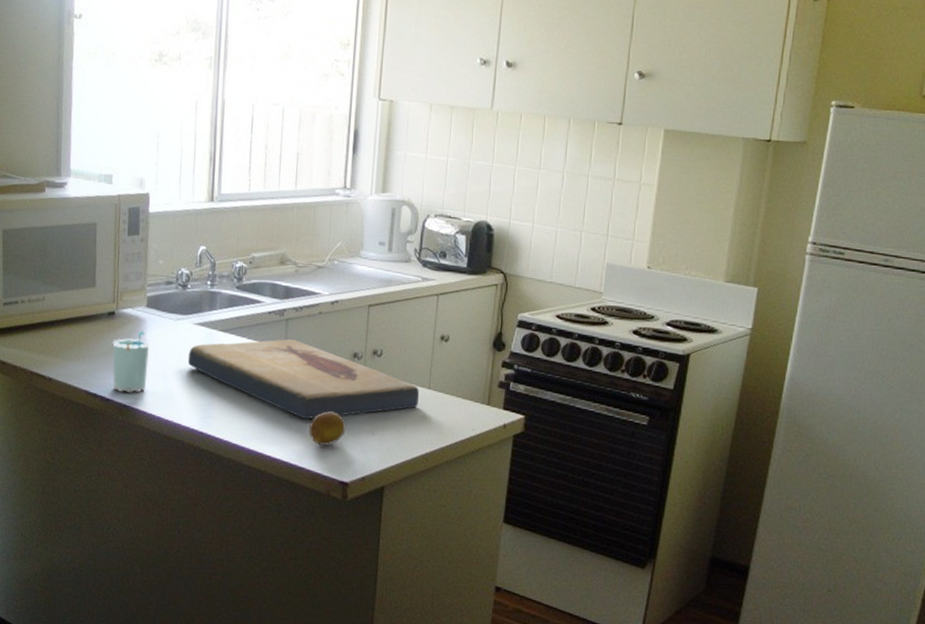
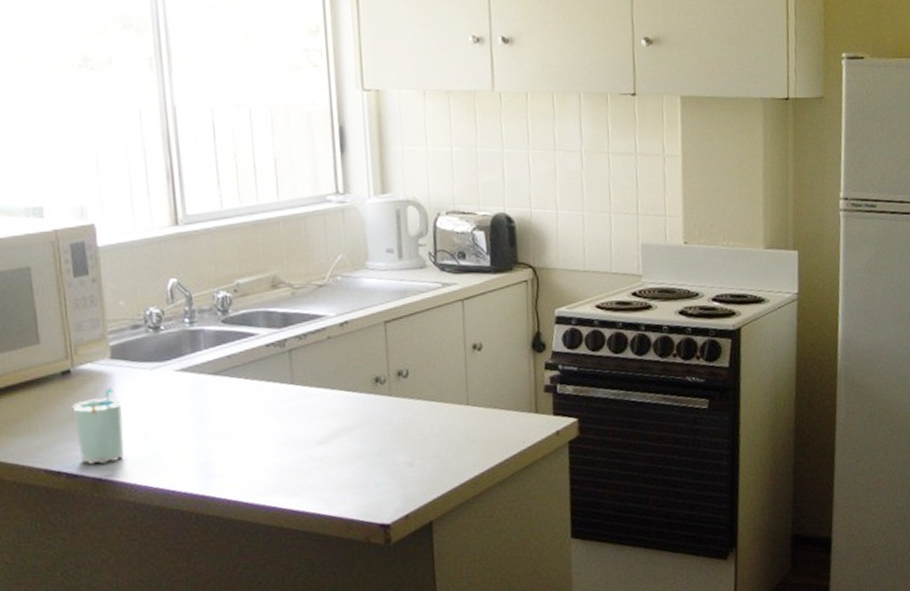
fish fossil: present [187,339,420,420] -> none [173,372,459,461]
fruit: present [308,411,346,445] -> none [333,447,378,487]

